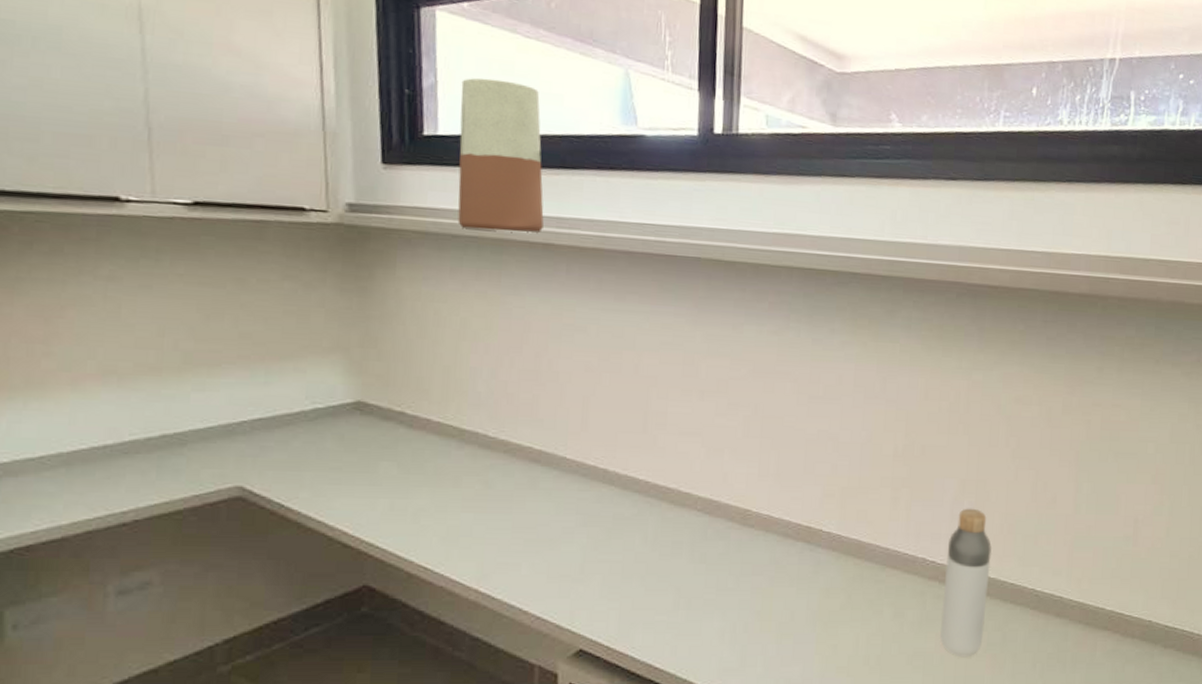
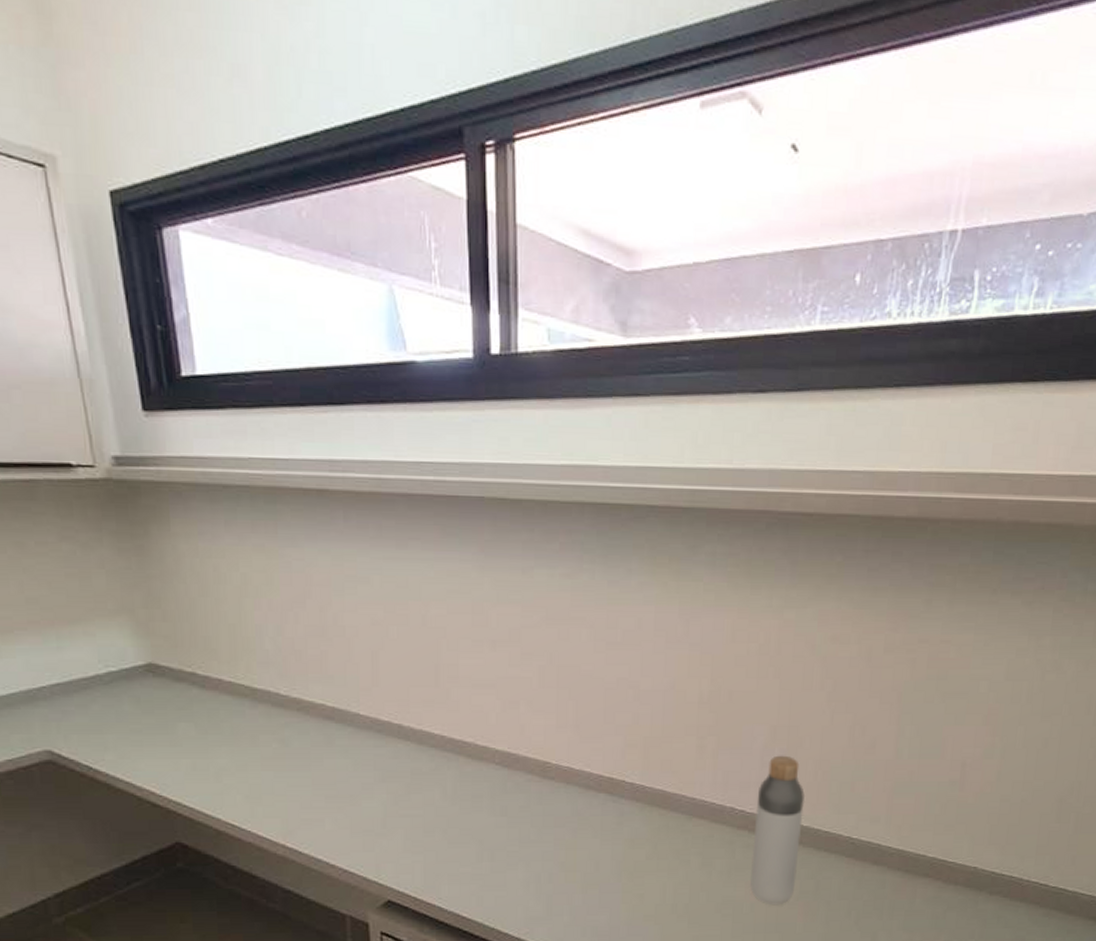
vase: present [457,78,544,233] -> none [215,306,316,479]

